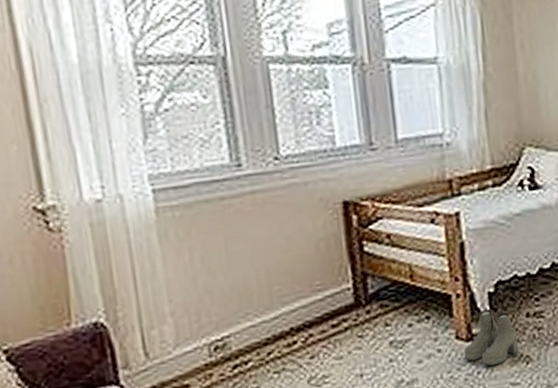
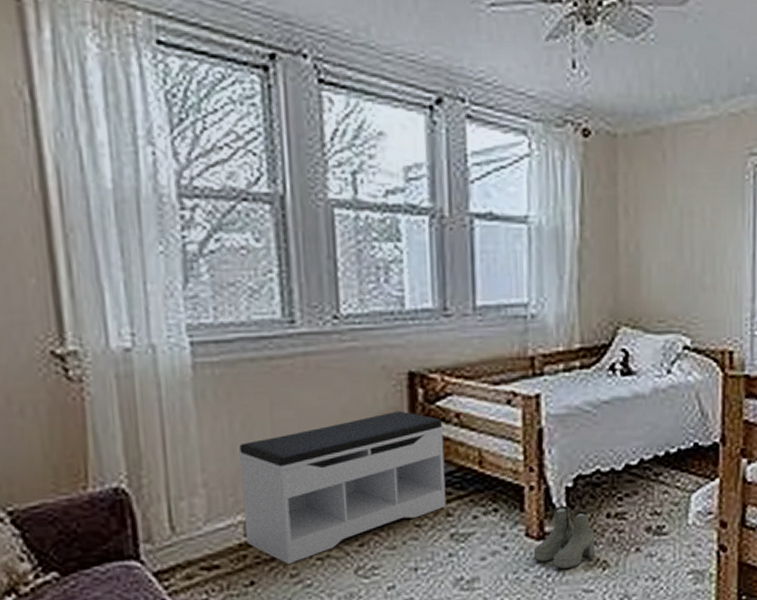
bench: none [200,236,384,379] -> present [238,410,446,564]

